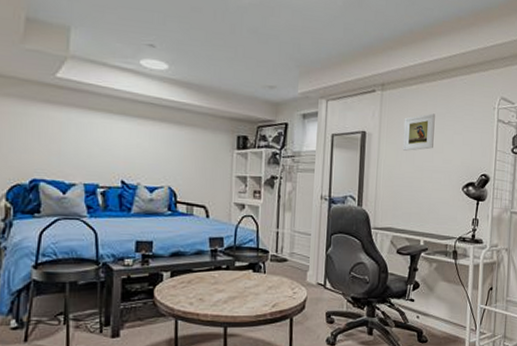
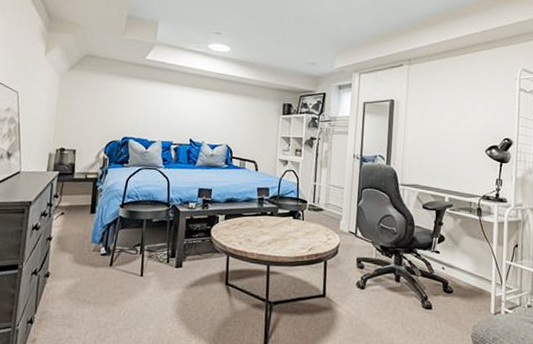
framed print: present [402,113,435,151] -> none [427,84,459,117]

